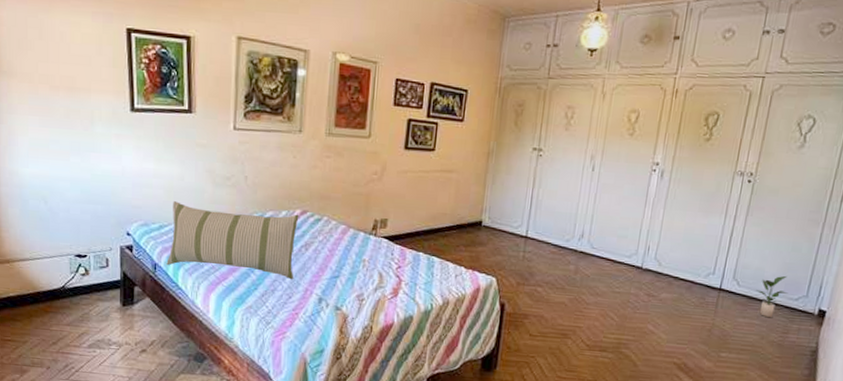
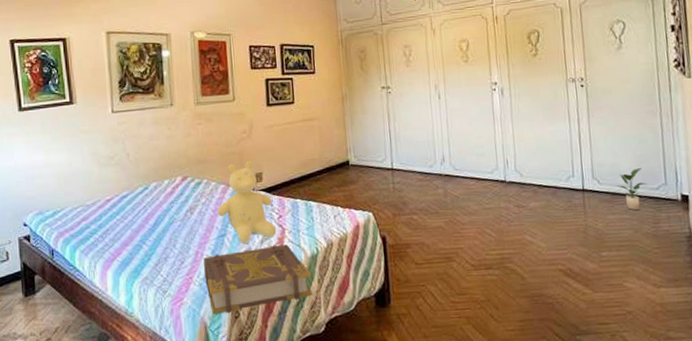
pillow: present [166,201,299,279] -> none [63,181,183,250]
book: none [311,294,422,354] -> present [203,244,313,315]
teddy bear: none [333,204,393,290] -> present [217,161,277,245]

